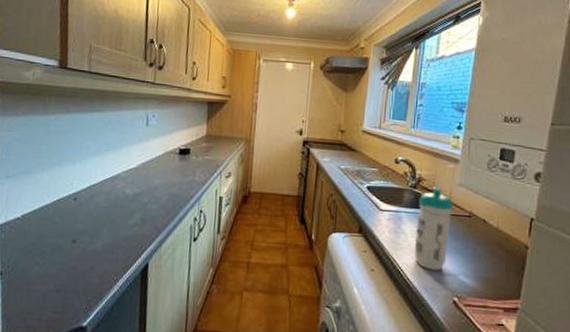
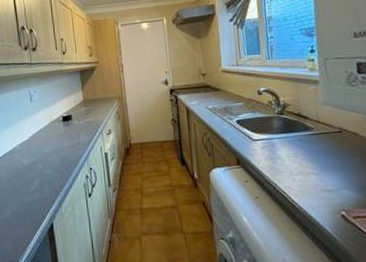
water bottle: present [414,187,453,271] -> none [287,110,326,189]

